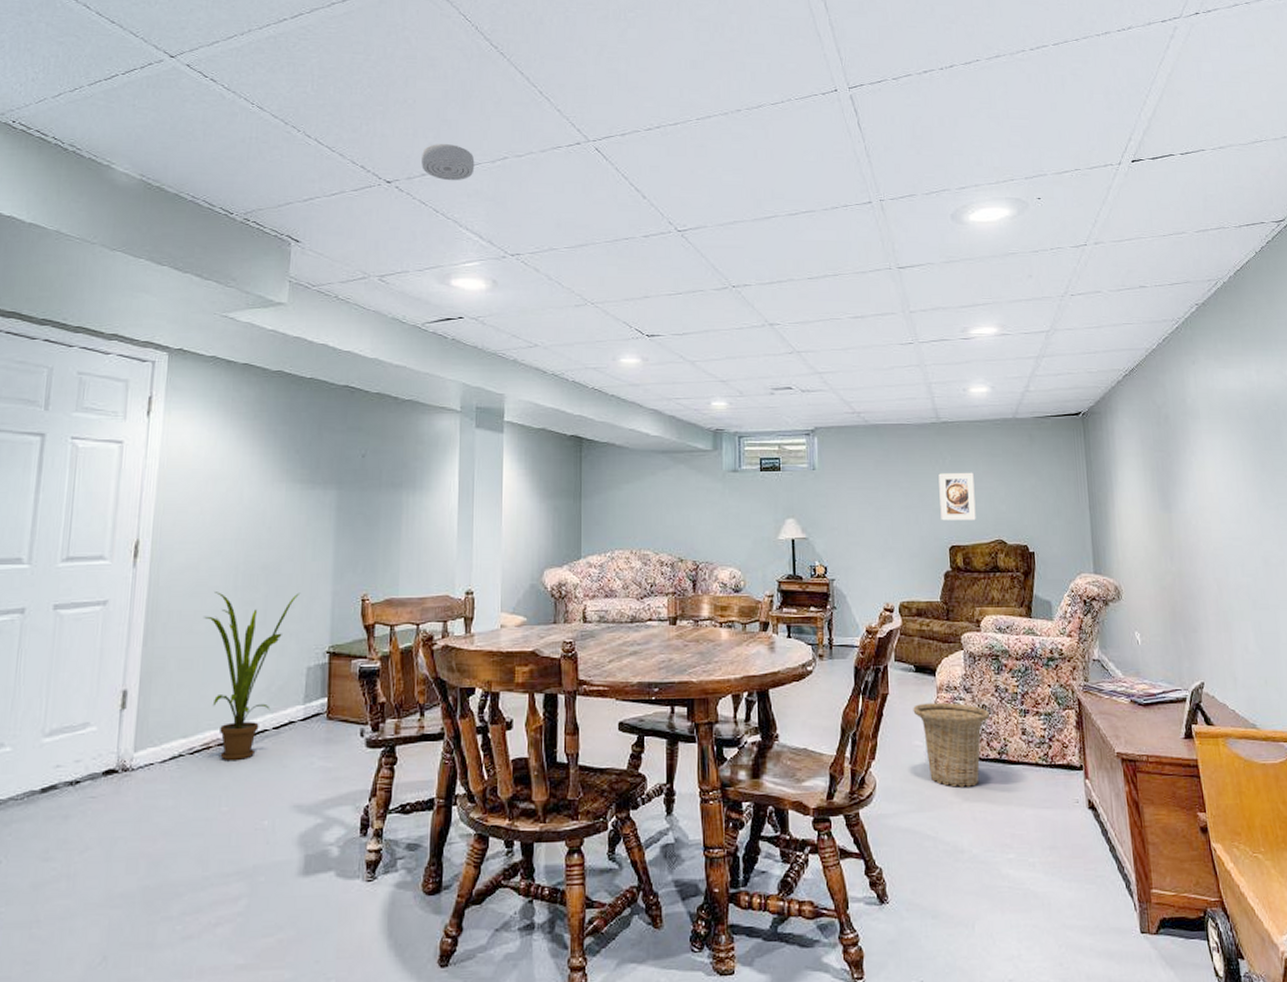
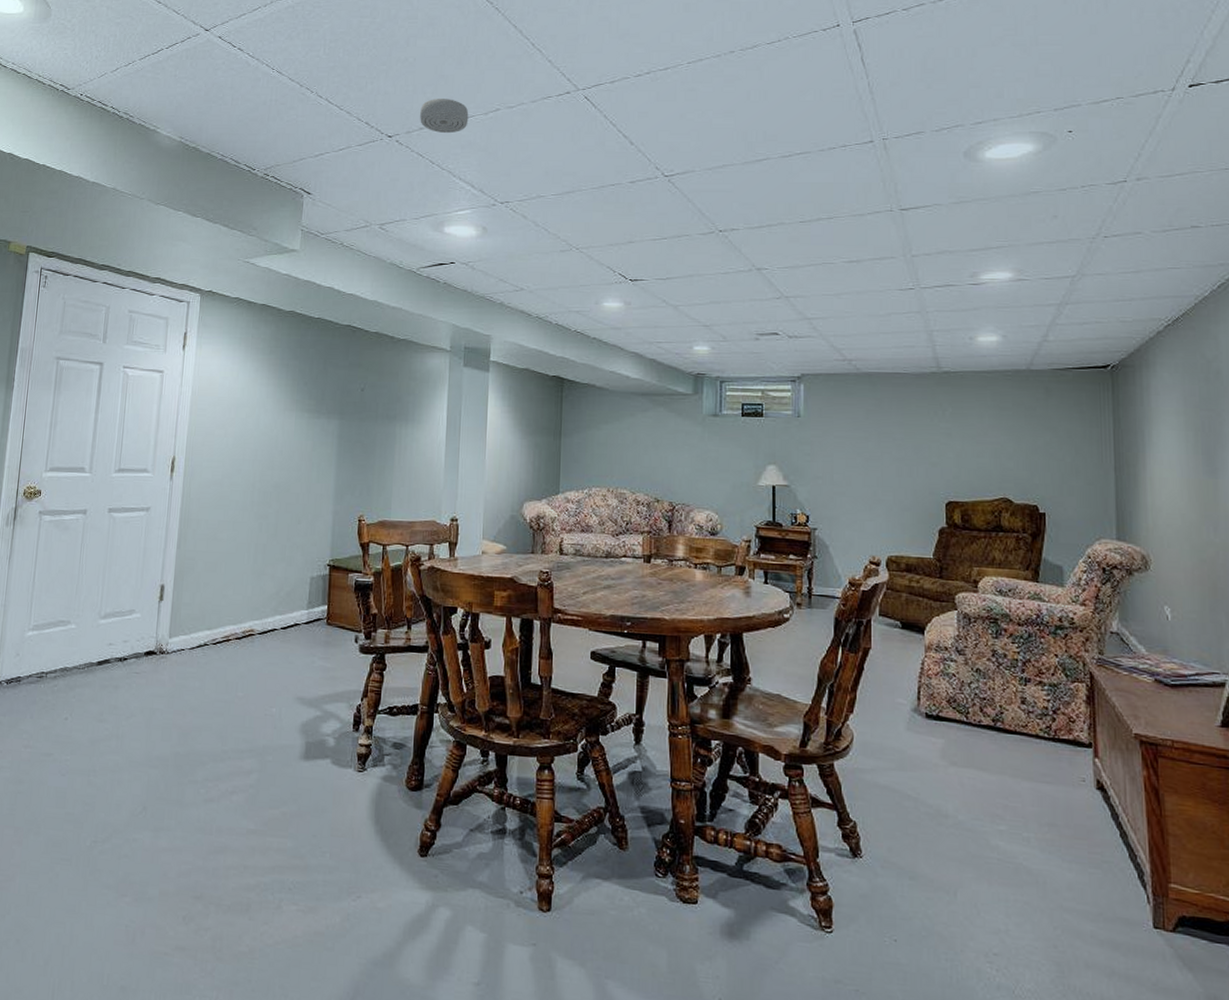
house plant: present [204,592,301,760] -> none [226,505,306,653]
basket: present [913,702,991,787] -> none [897,660,986,752]
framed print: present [938,472,976,521] -> none [937,425,978,476]

